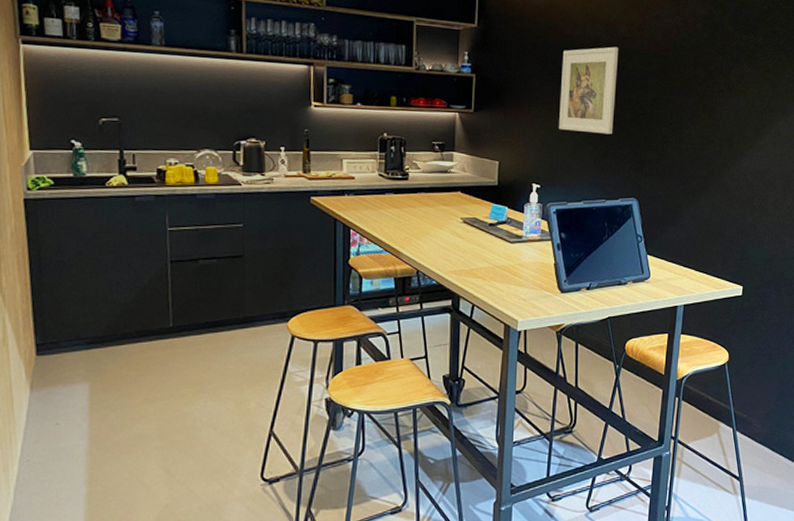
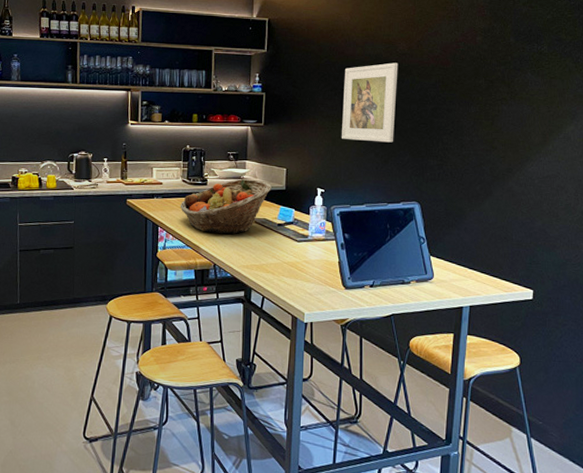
fruit basket: none [376,172,482,236] -> present [180,178,272,234]

